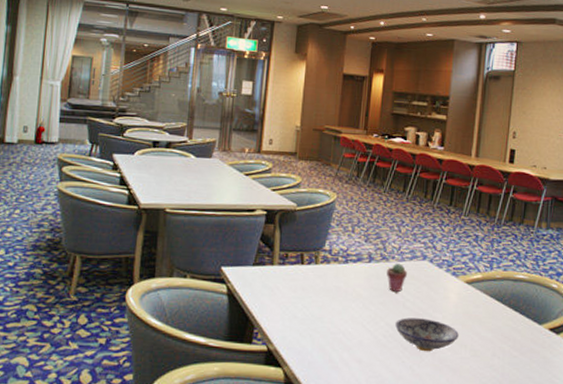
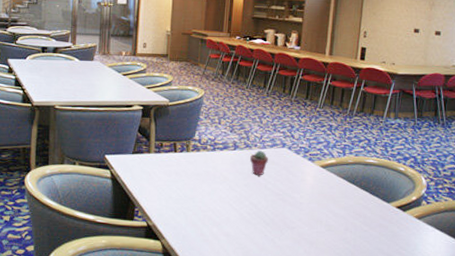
bowl: present [395,318,459,352] -> none [258,197,315,227]

